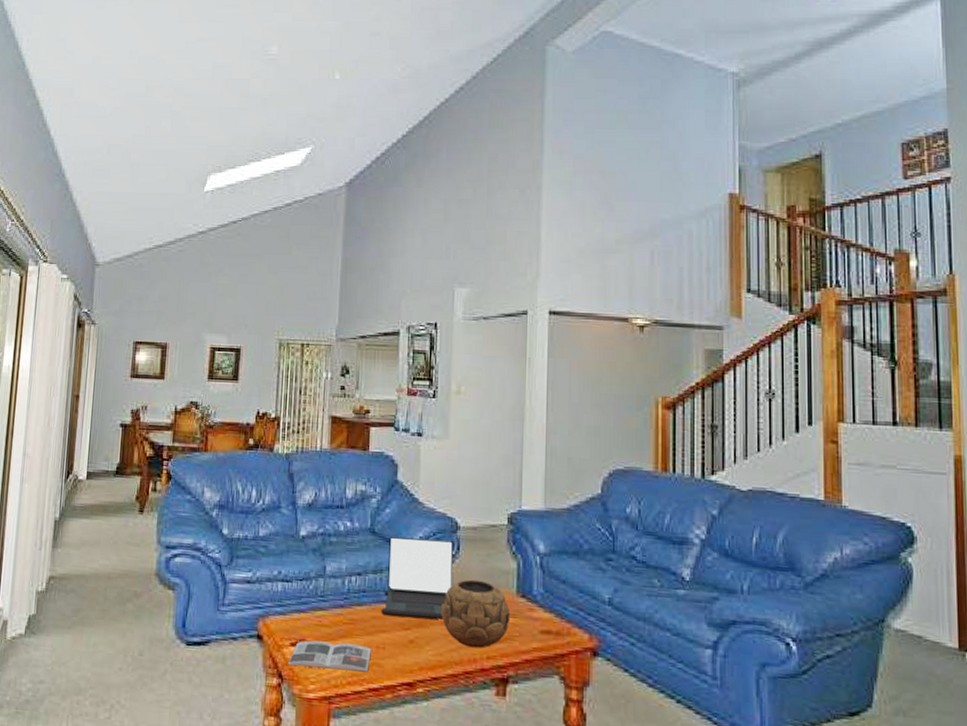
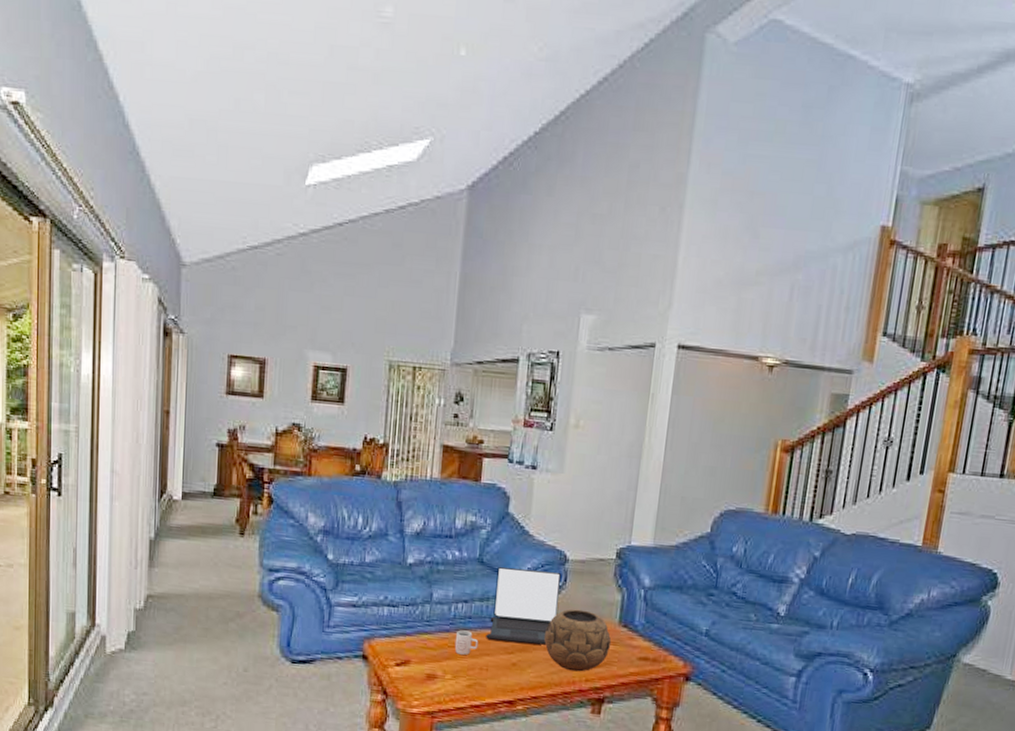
magazine: present [287,640,371,672] -> none [392,661,475,691]
mug: none [349,605,374,632] -> present [454,630,479,655]

